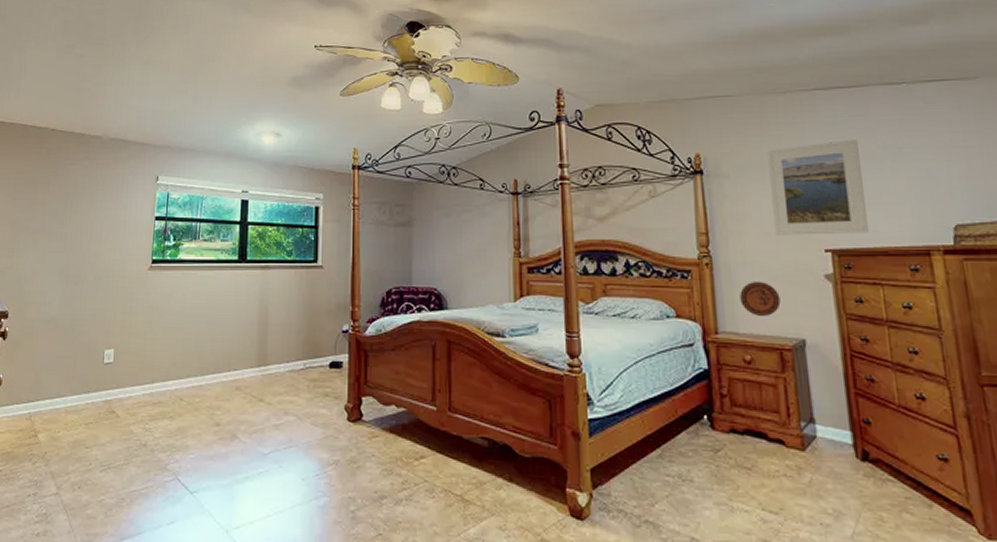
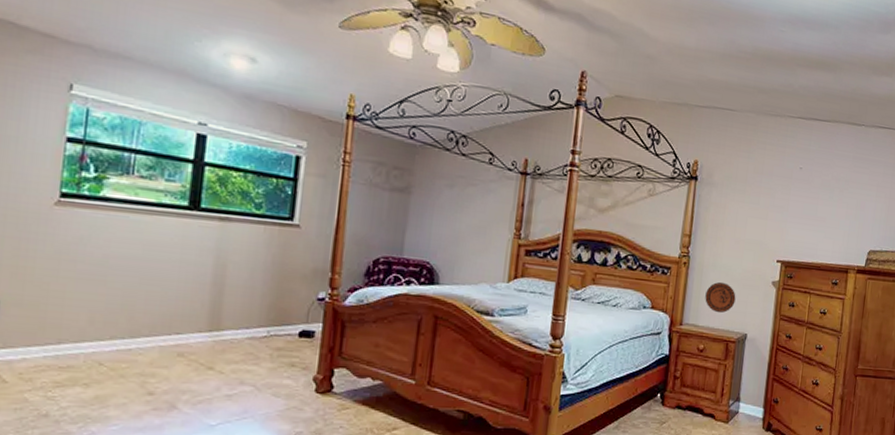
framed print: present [766,140,870,235] -> none [742,166,820,250]

